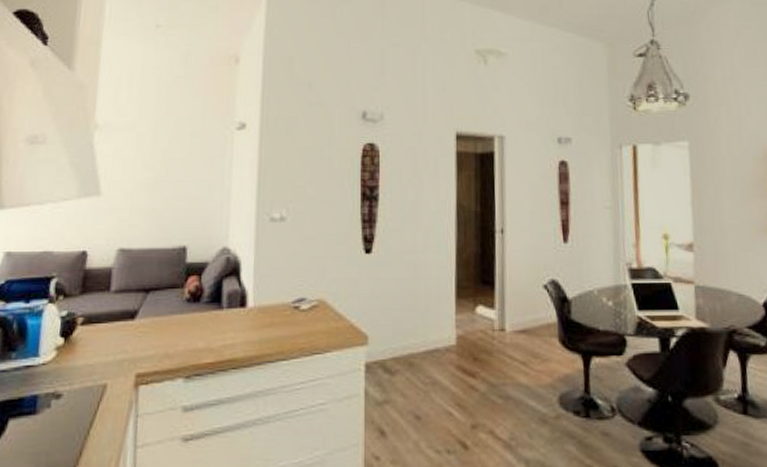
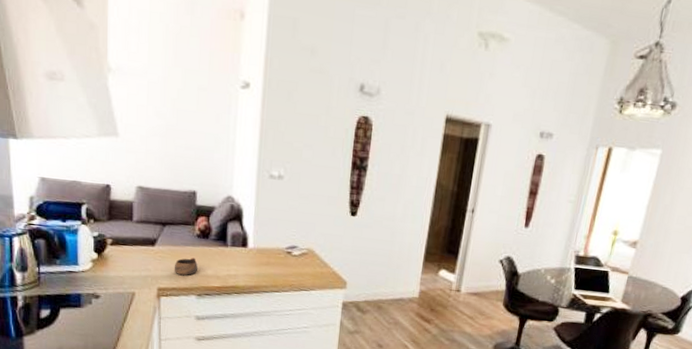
cup: none [157,328,186,352] -> present [174,257,198,275]

